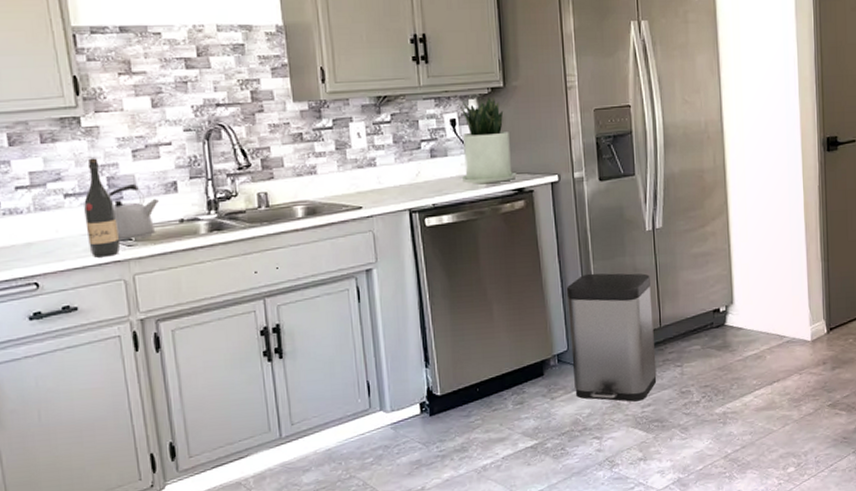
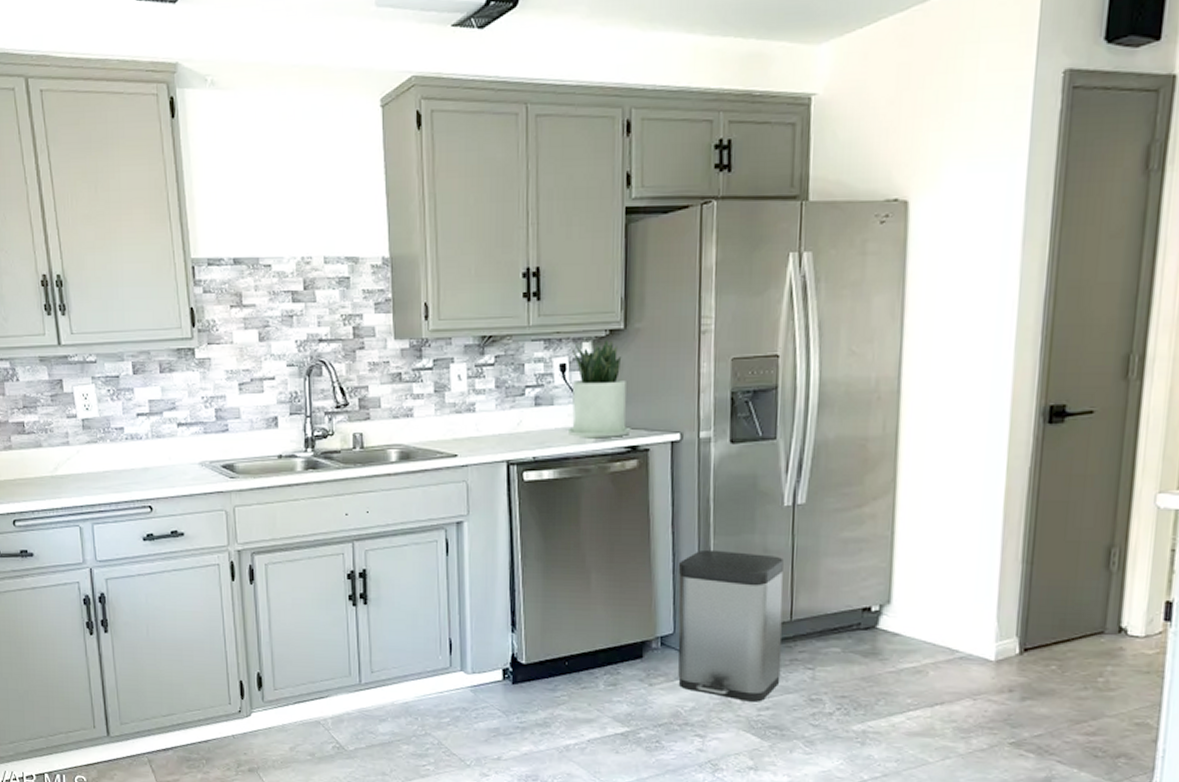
wine bottle: present [84,158,121,258] -> none [194,389,224,487]
kettle: present [109,184,159,240] -> none [216,417,260,471]

